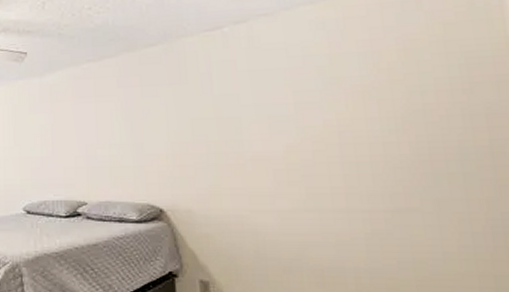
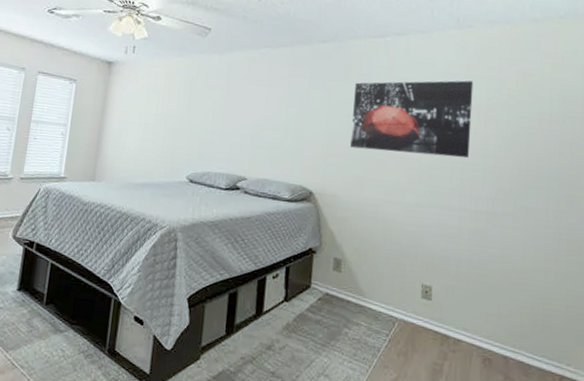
wall art: none [194,60,349,155] -> present [350,80,474,158]

